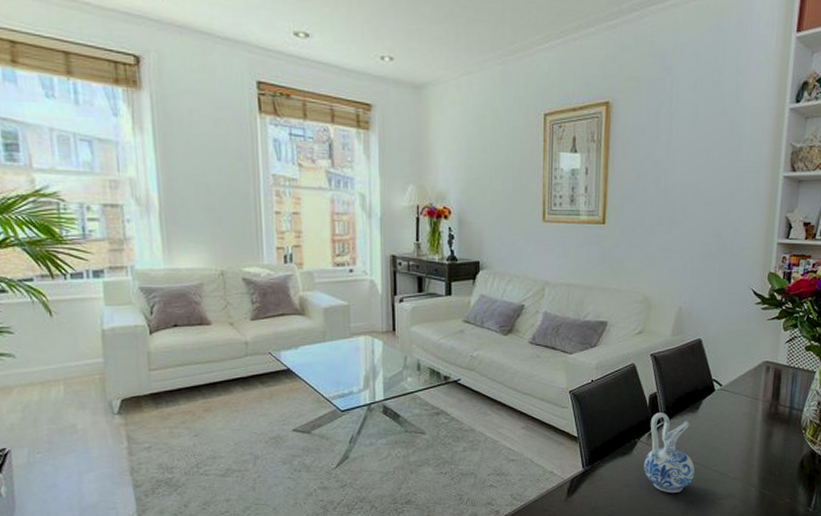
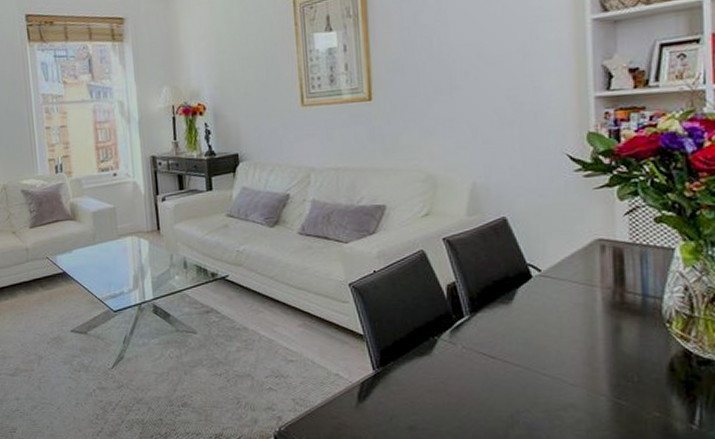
ceramic pitcher: present [644,413,695,493] -> none [449,305,517,401]

